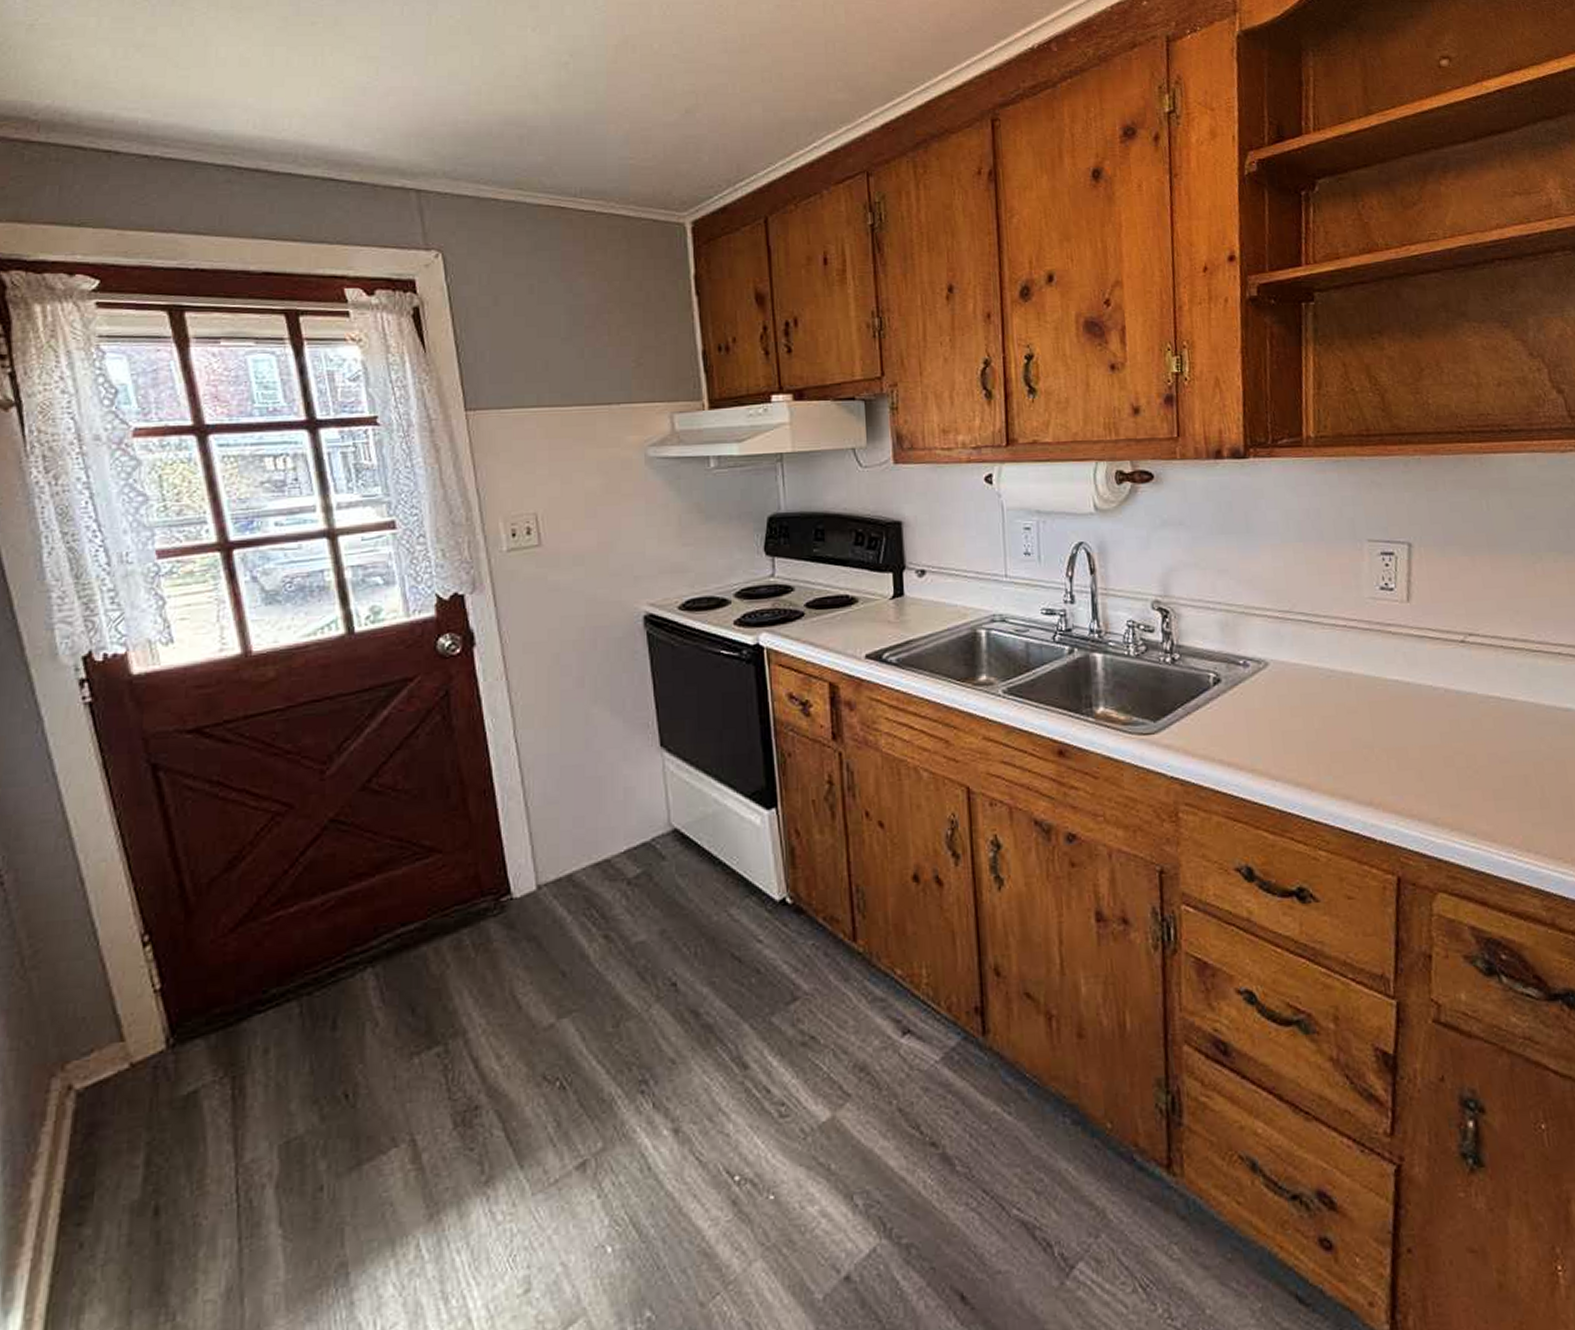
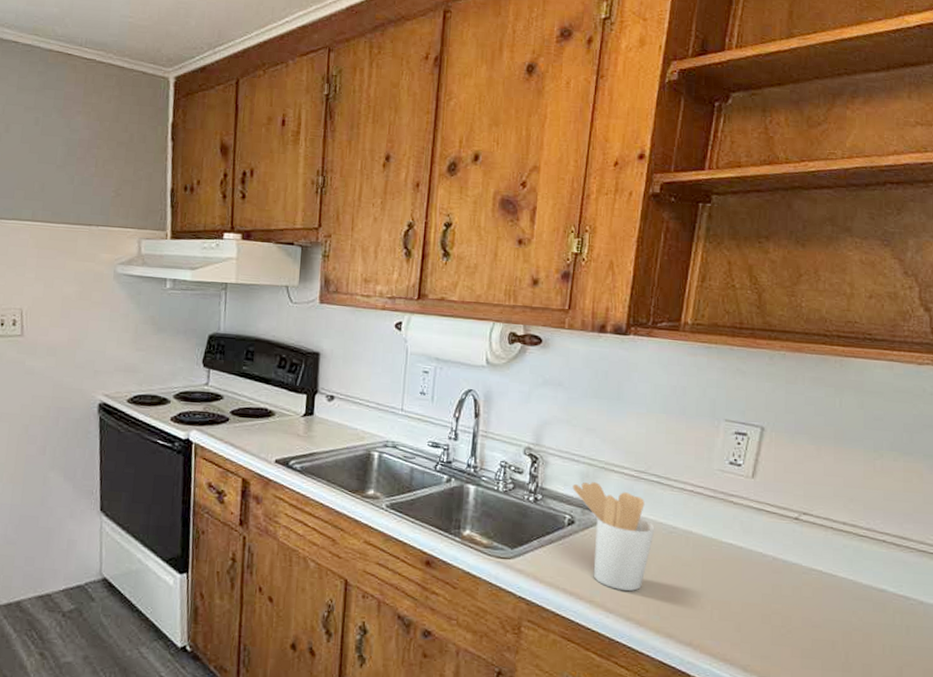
utensil holder: none [1212,630,1312,752] -> present [573,482,655,591]

